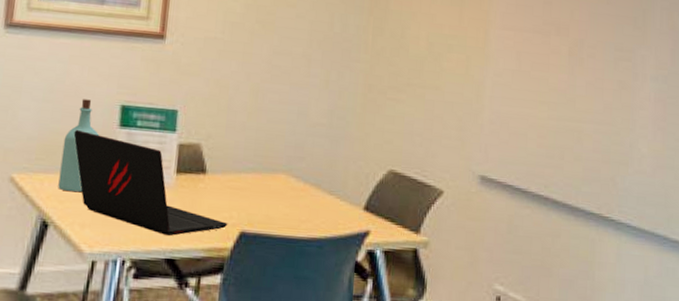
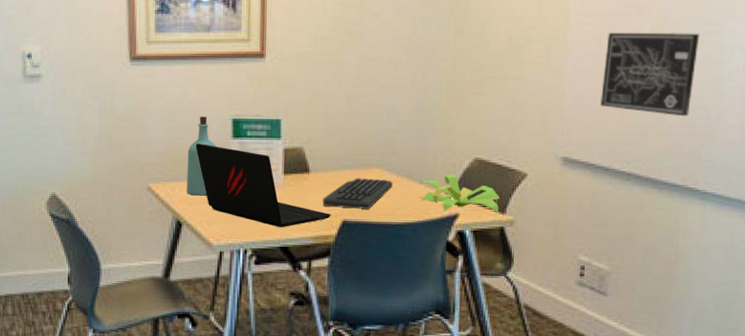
keyboard: none [219,183,299,220] -> present [323,178,393,209]
plant: none [327,186,414,233] -> present [418,174,500,213]
wall art: none [519,48,614,142] -> present [600,32,700,117]

